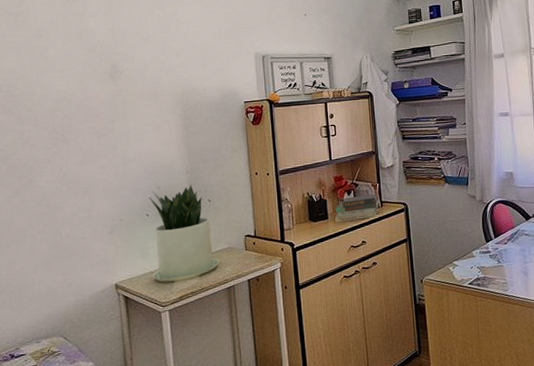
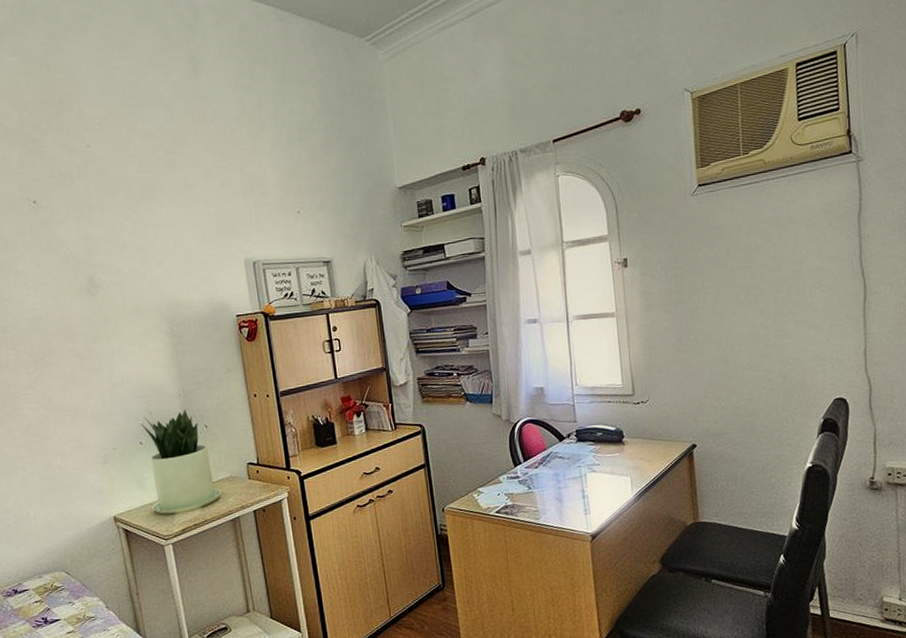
books: present [334,193,380,223] -> none [343,415,394,448]

